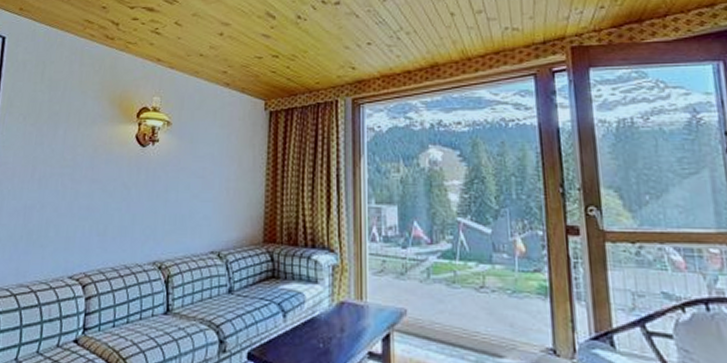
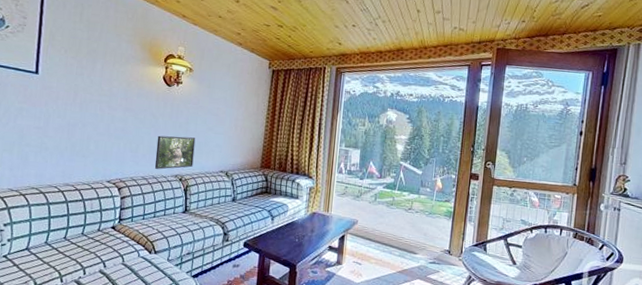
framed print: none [127,209,178,256] -> present [154,135,196,170]

